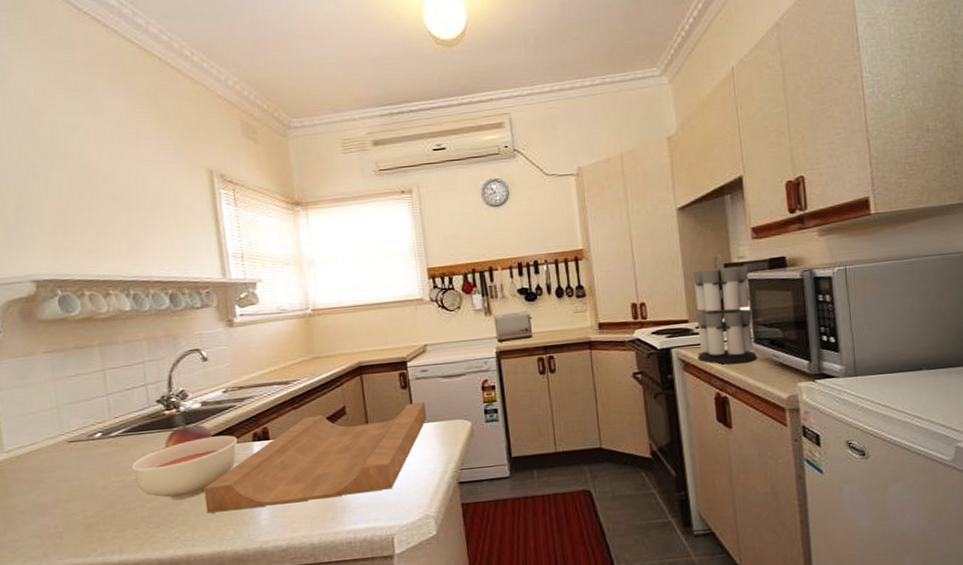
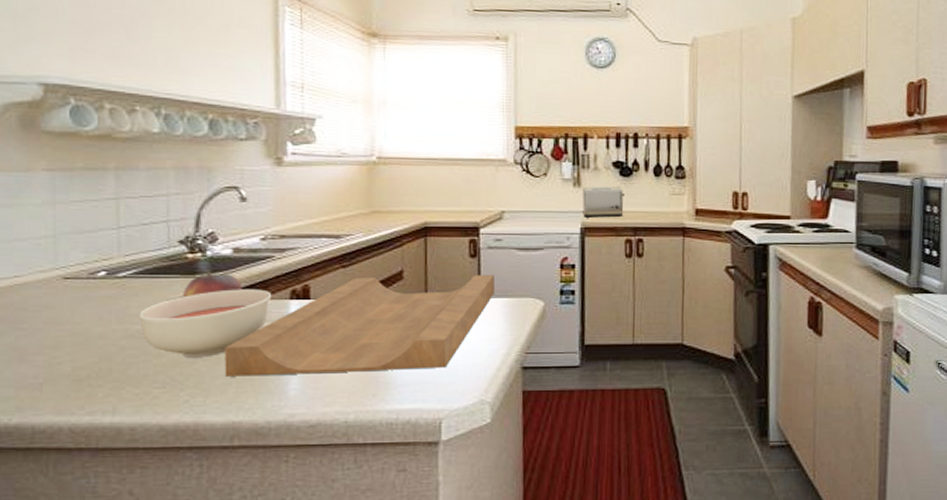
spice rack: present [692,254,758,365] -> none [796,149,858,269]

